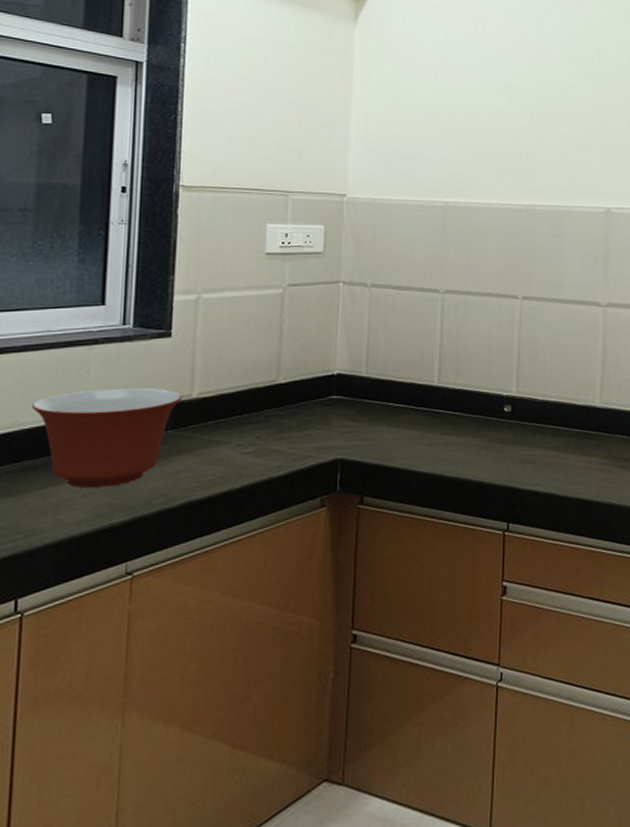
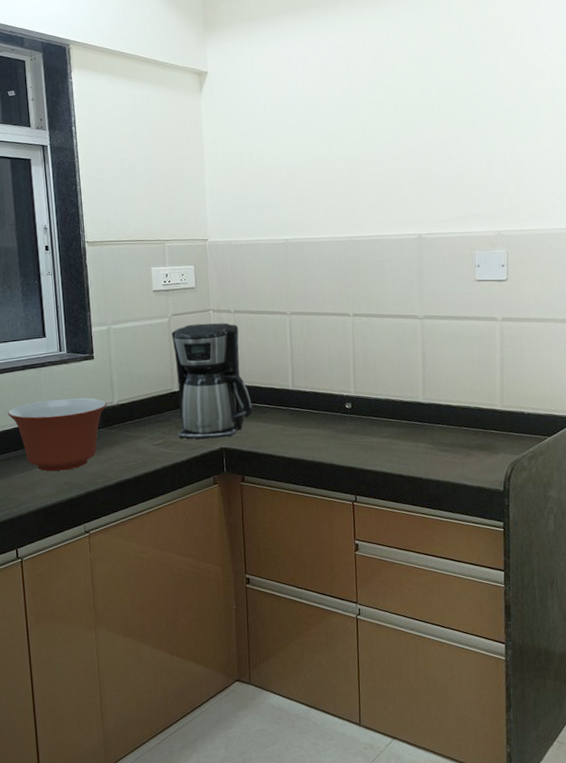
coffee maker: none [278,298,383,447] -> present [171,322,252,439]

